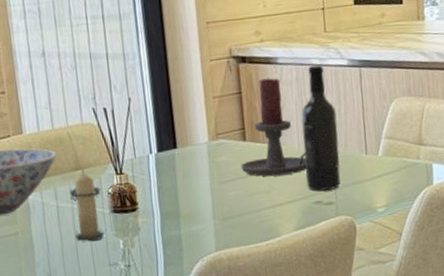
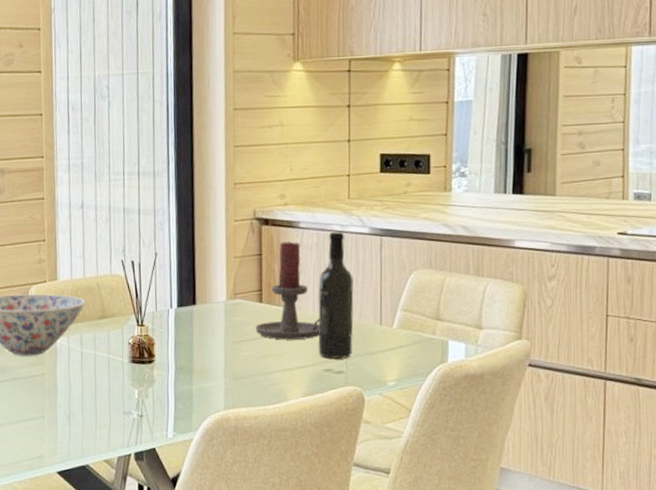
candle: present [69,169,105,242] -> none [94,318,123,388]

